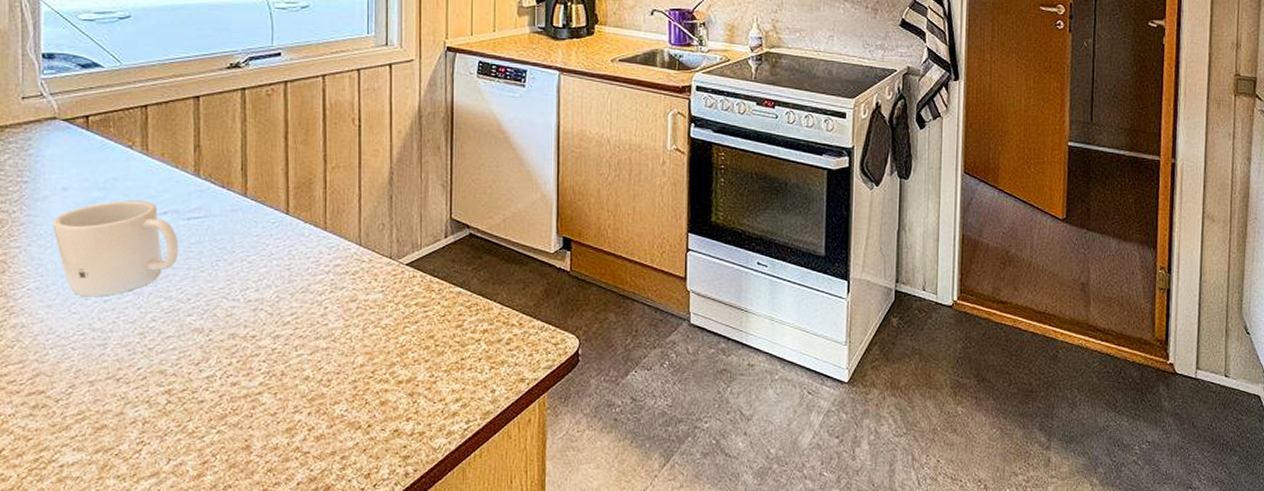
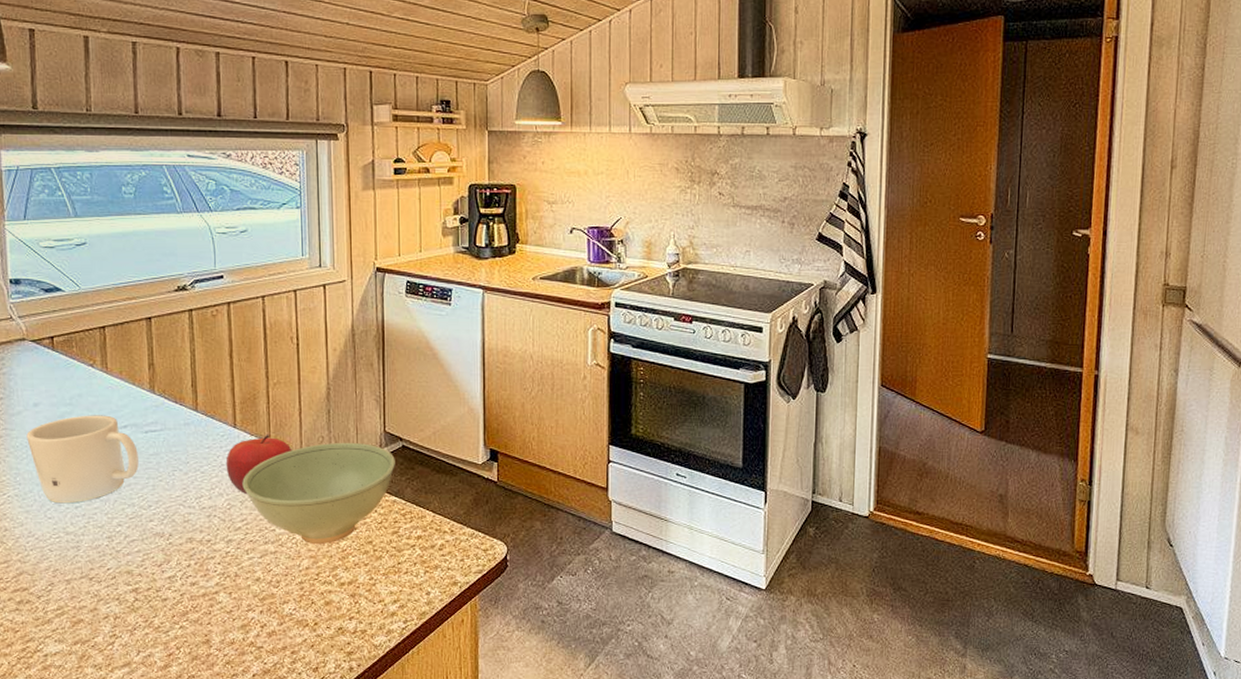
fruit: none [276,220,350,285] -> present [225,433,292,494]
bowl: none [293,230,461,339] -> present [242,442,395,544]

